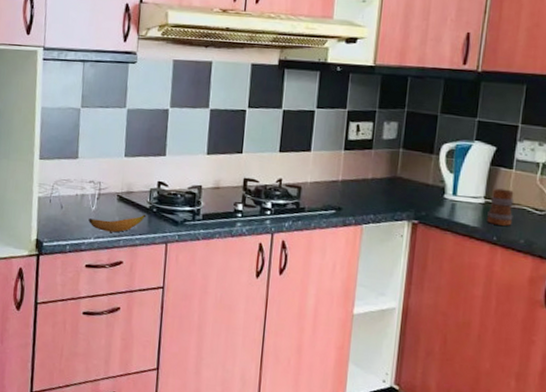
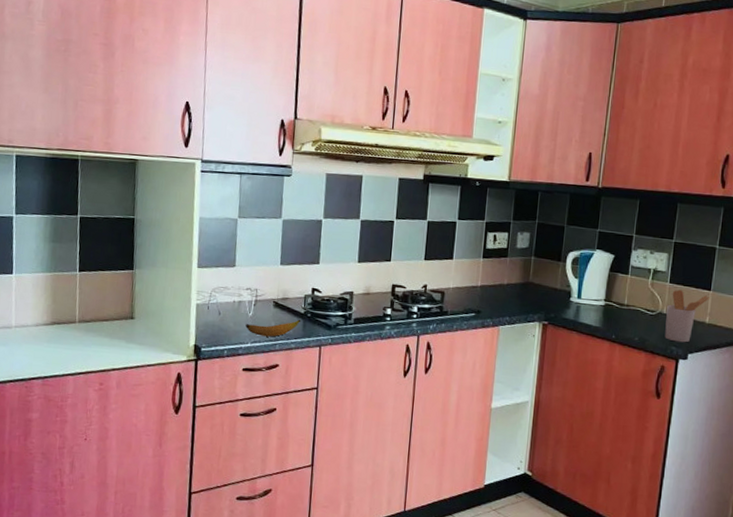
mug: present [487,188,514,226] -> none [607,292,630,325]

